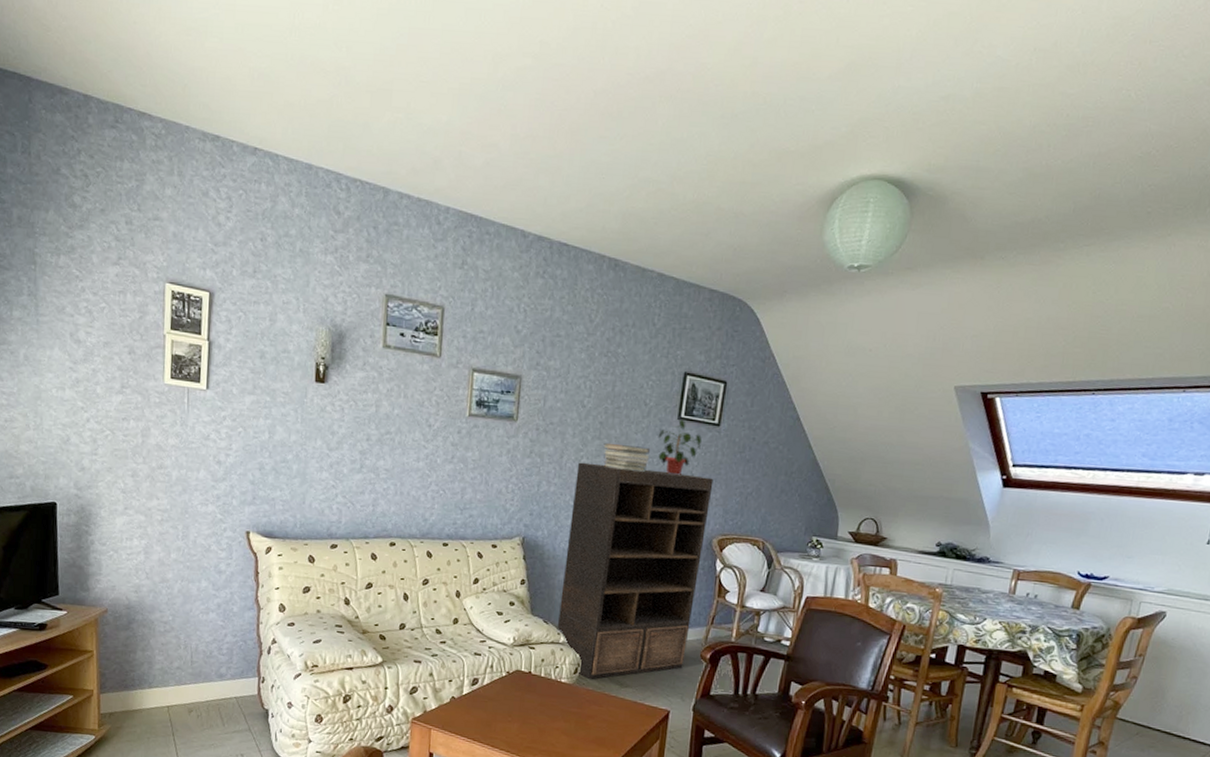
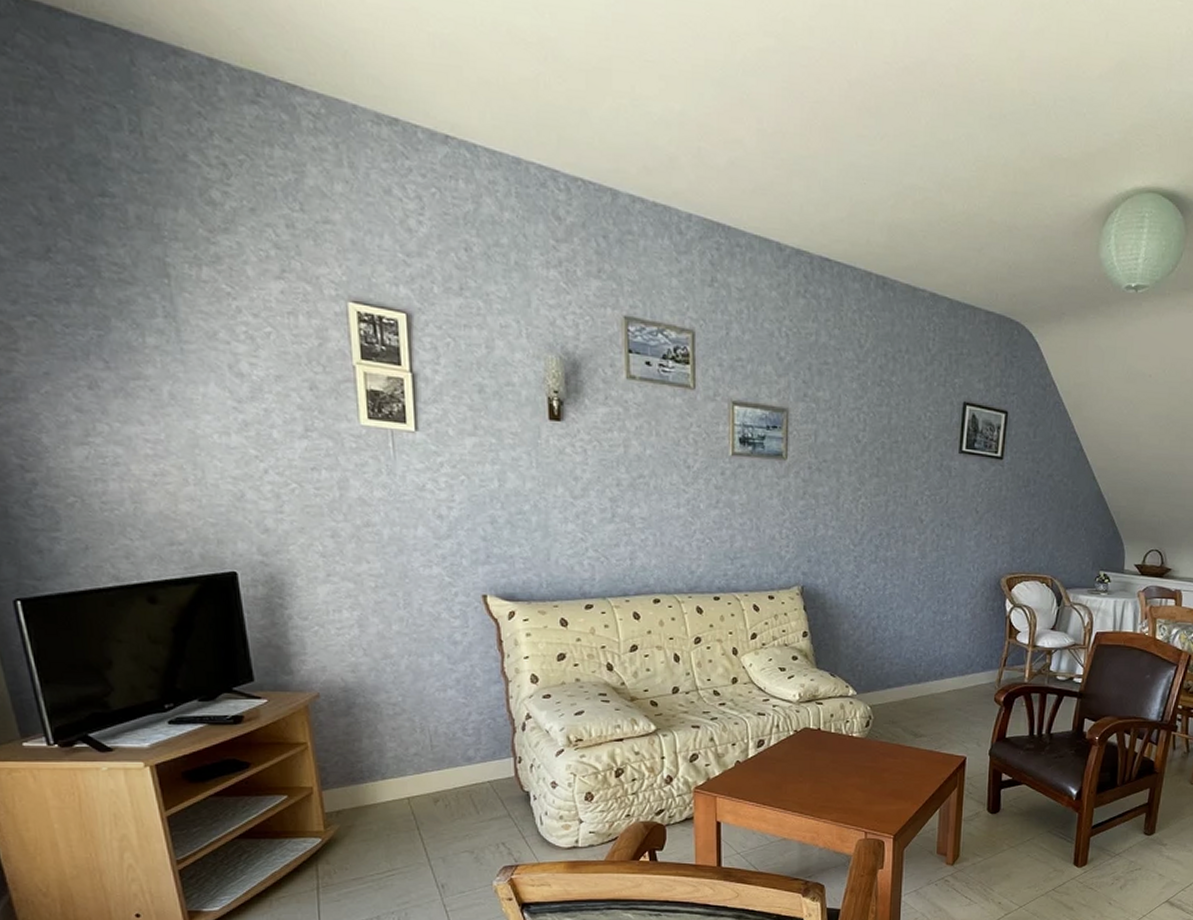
bookshelf: present [556,462,714,679] -> none [844,502,999,731]
book stack: present [603,442,651,472] -> none [882,480,933,511]
potted plant: present [658,418,703,475] -> none [939,452,986,513]

